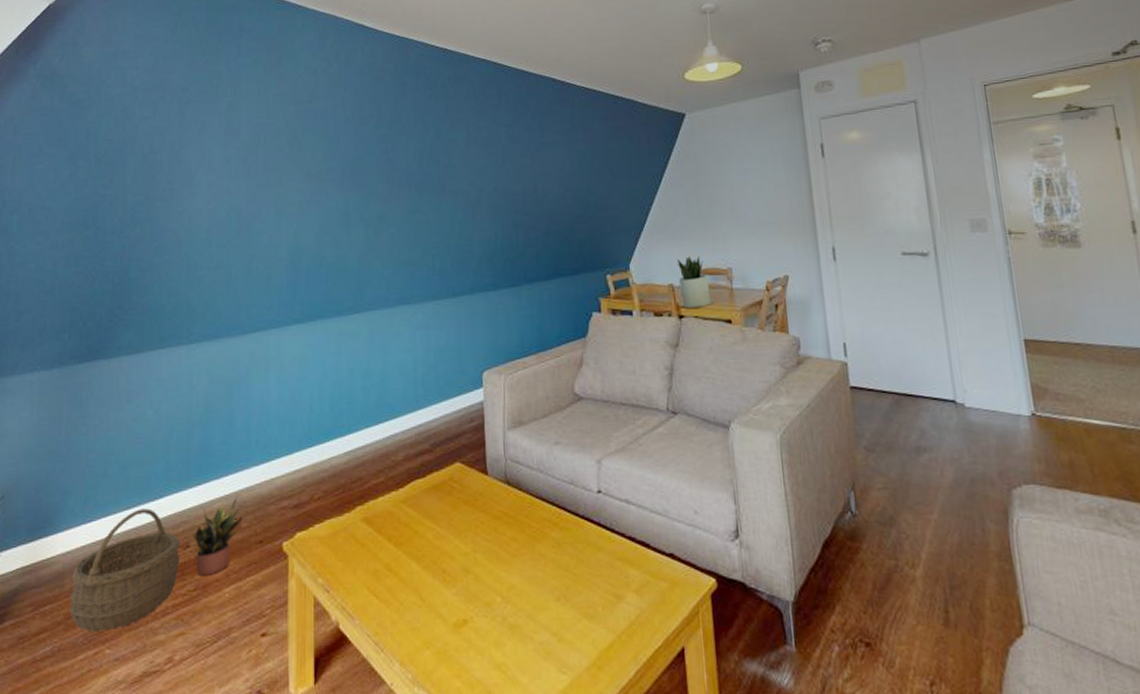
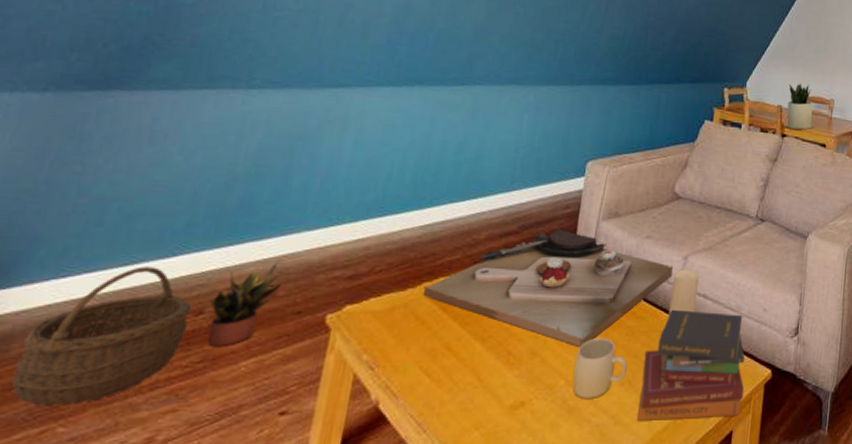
decorative tray: none [357,443,589,562] -> present [423,228,673,347]
mug: none [507,551,560,615] -> present [573,337,627,398]
books: none [574,517,690,637] -> present [637,309,746,420]
candle: none [589,474,619,543] -> present [662,269,700,333]

